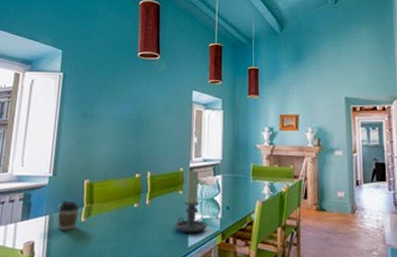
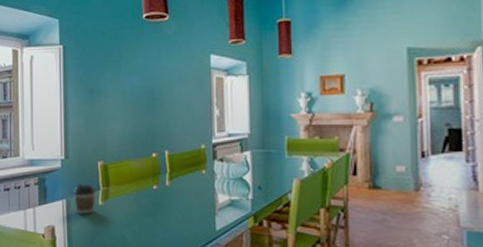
candle holder: present [174,169,207,233] -> none [199,145,237,216]

